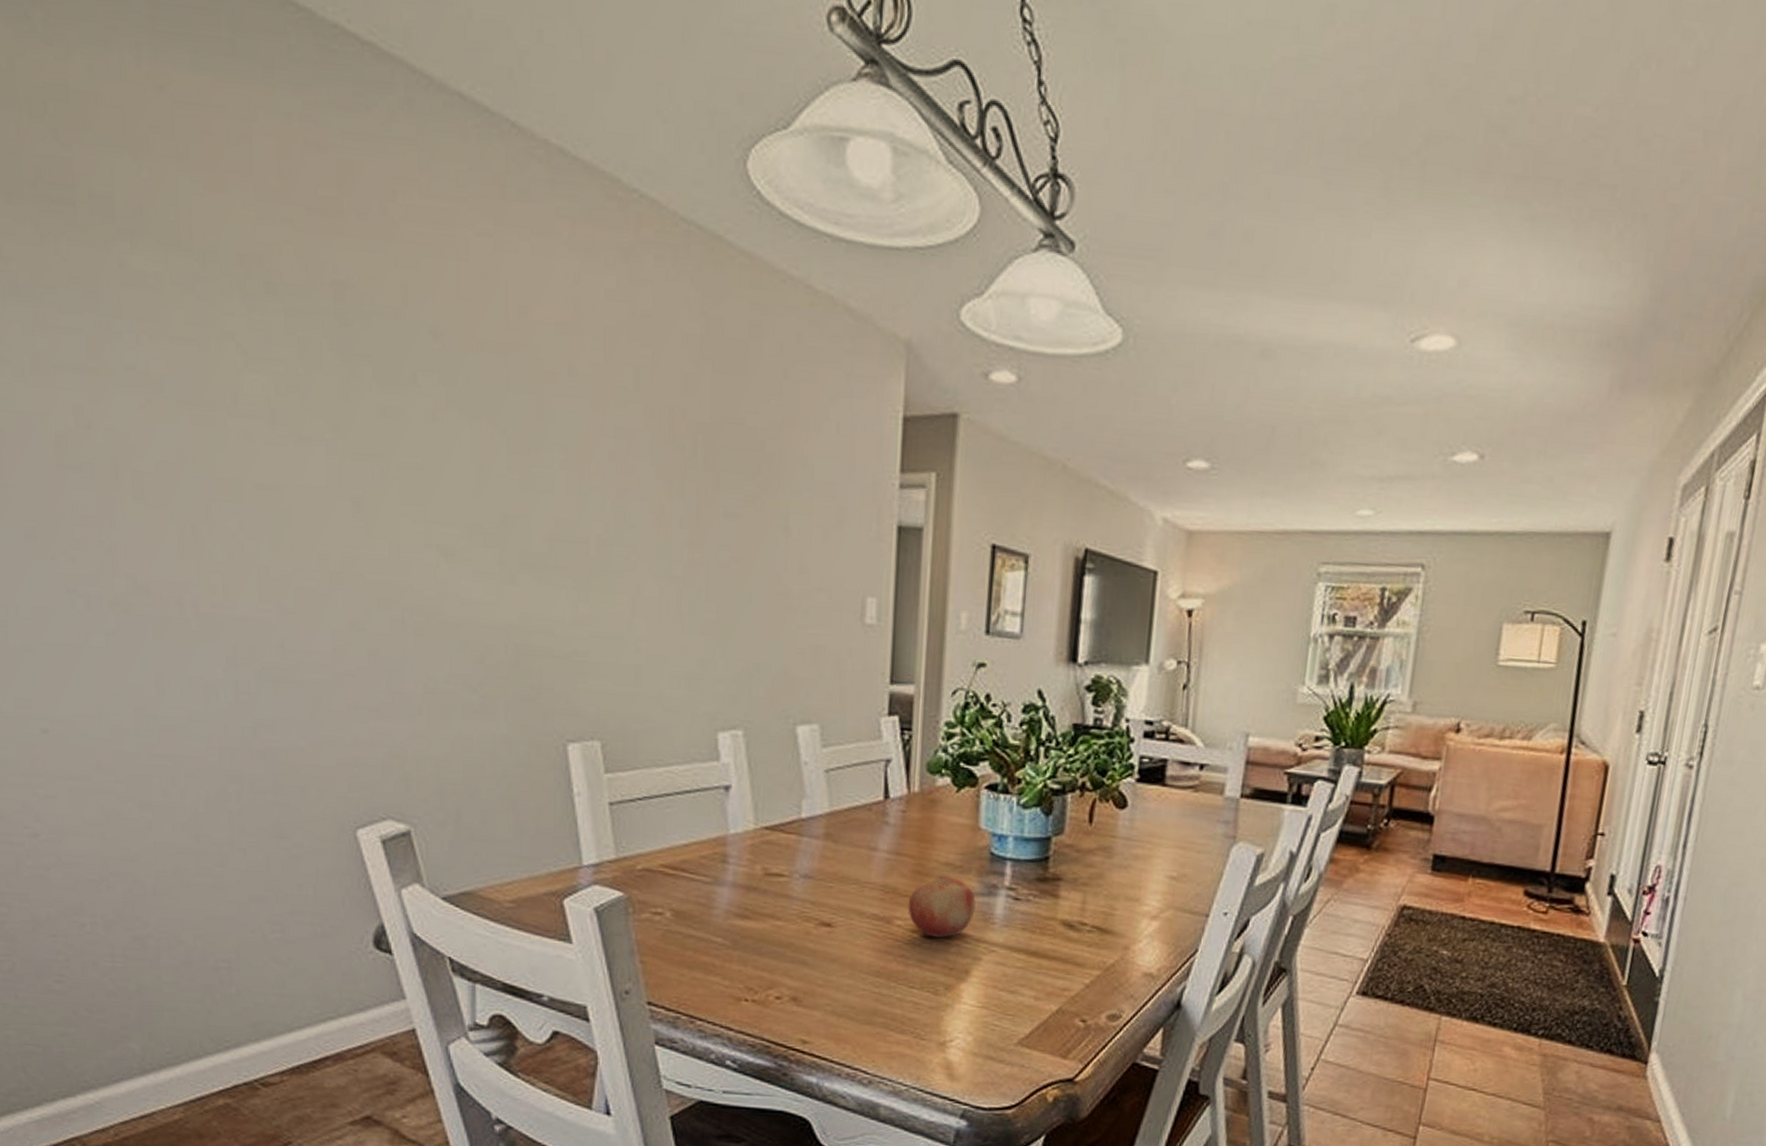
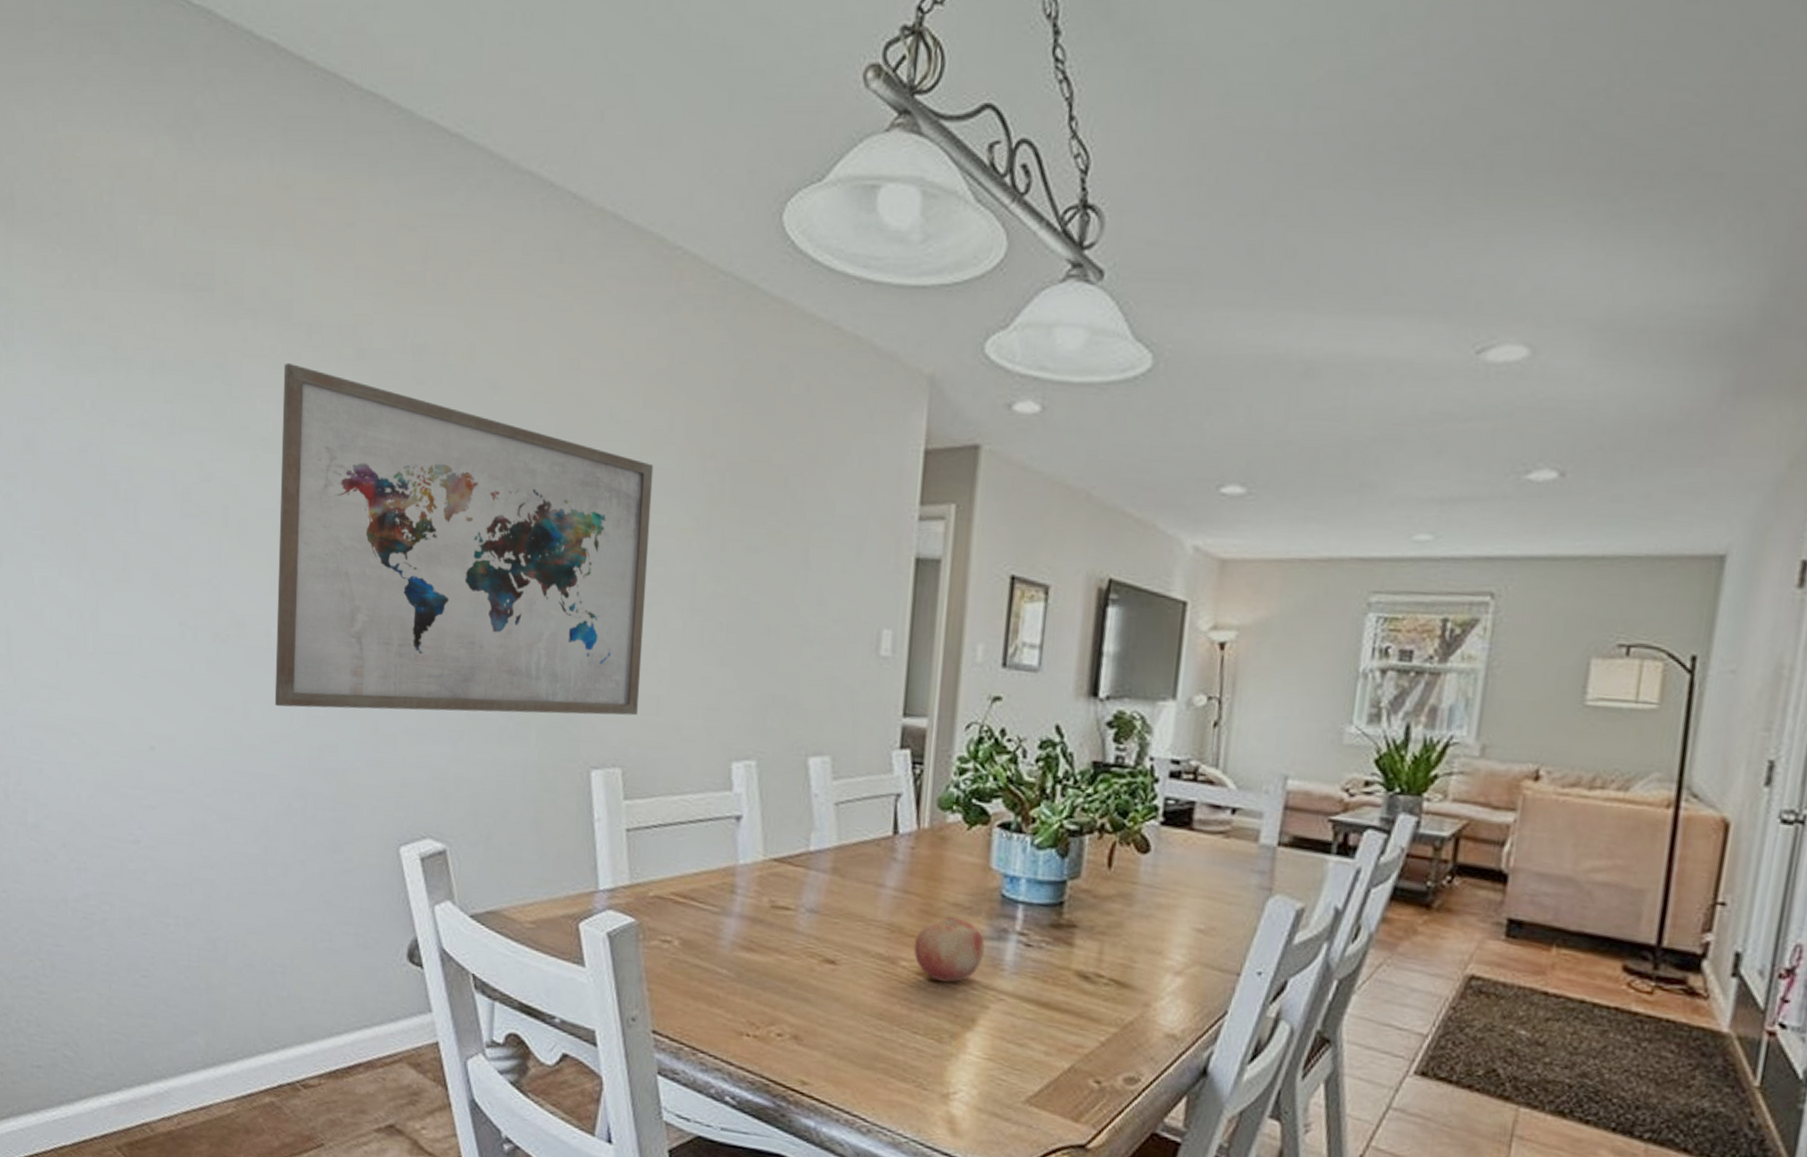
wall art: none [174,294,619,687] -> present [274,362,654,716]

